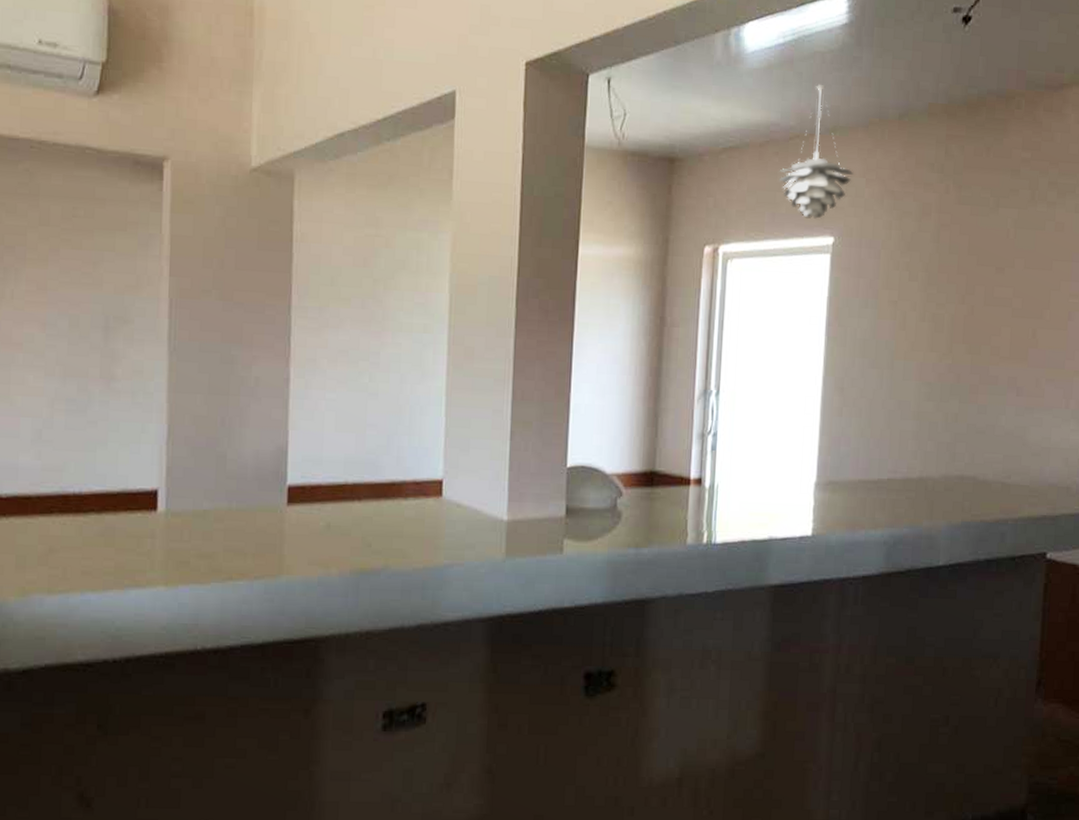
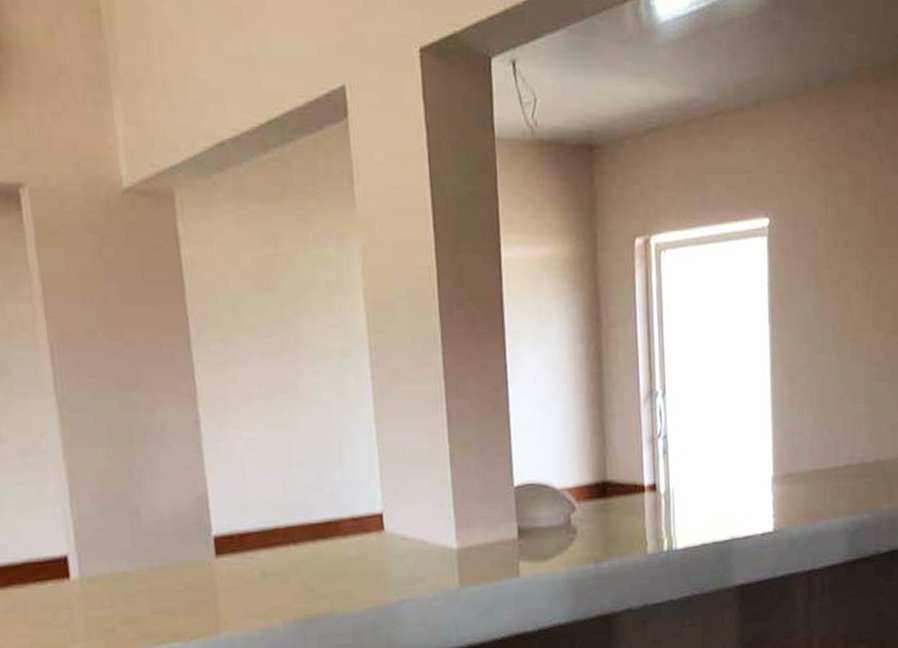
pendant light: present [778,85,854,219] -> none [705,54,784,200]

